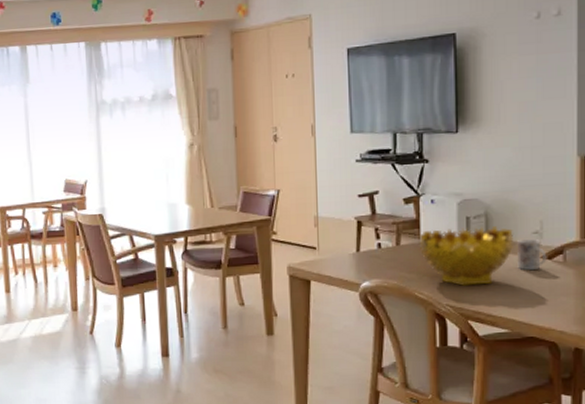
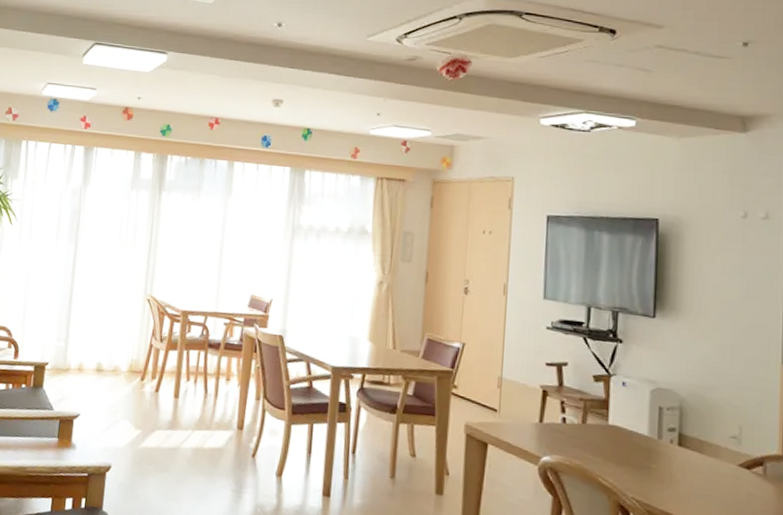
decorative bowl: present [419,226,513,286] -> none [606,414,709,485]
mug: present [516,238,547,271] -> none [711,441,745,478]

